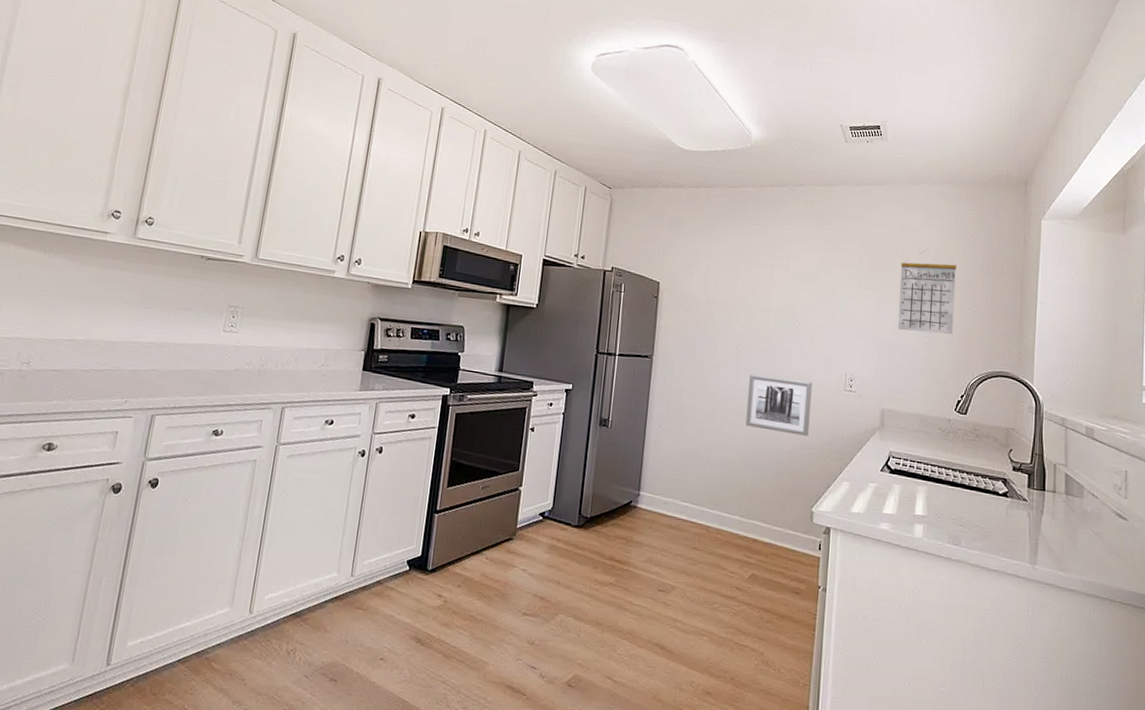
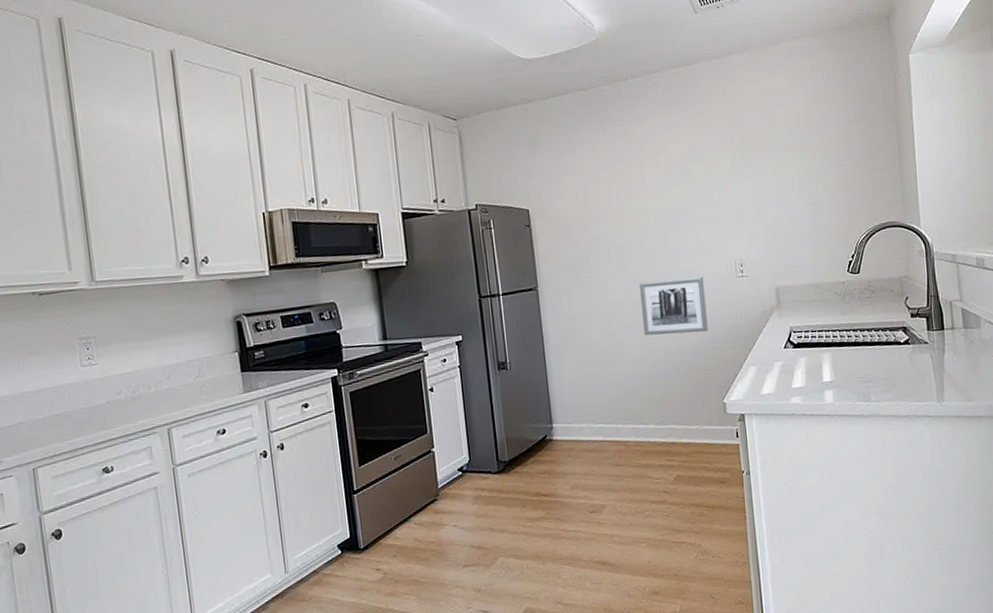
calendar: present [897,249,956,335] -> none [773,111,835,203]

